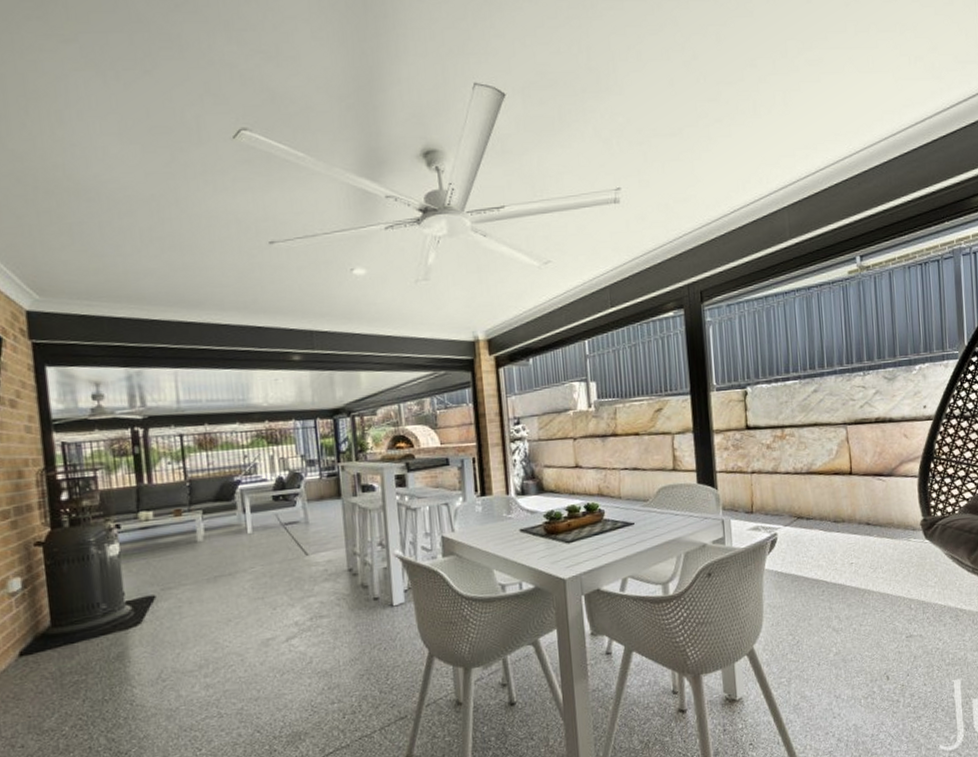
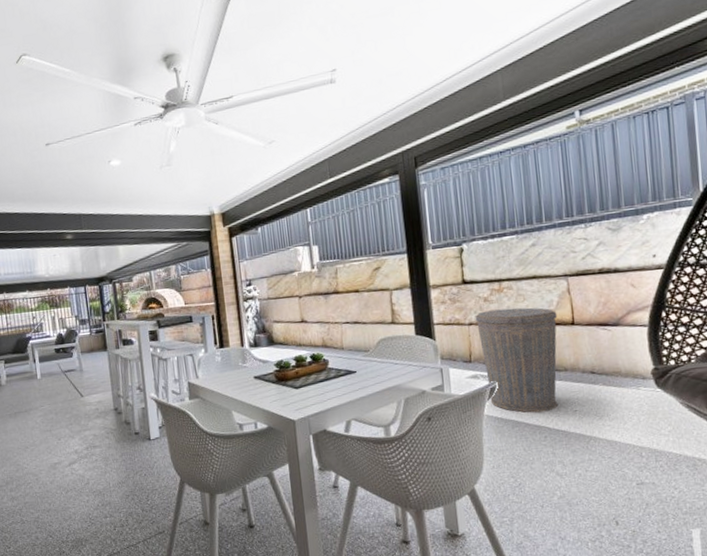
trash can: none [757,456,837,567] -> present [475,307,558,413]

